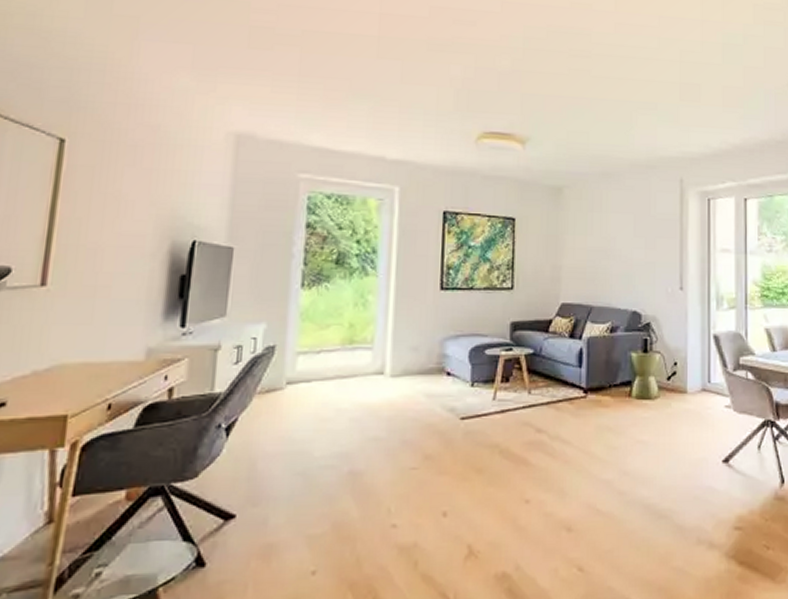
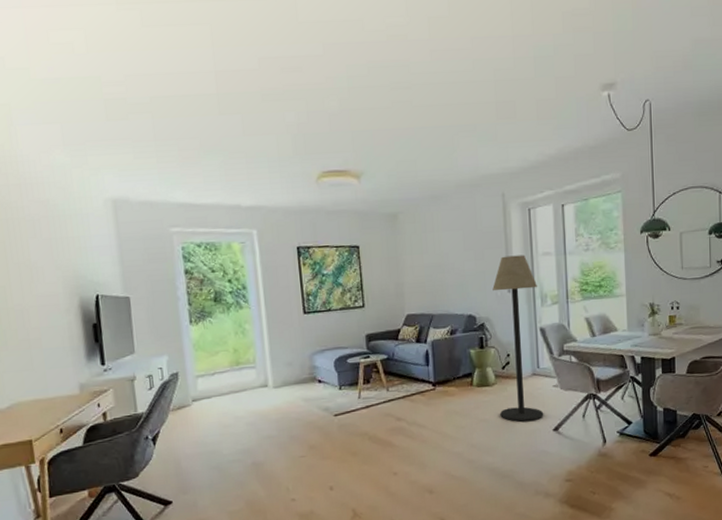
floor lamp: none [661,248,714,447] -> present [492,255,544,422]

